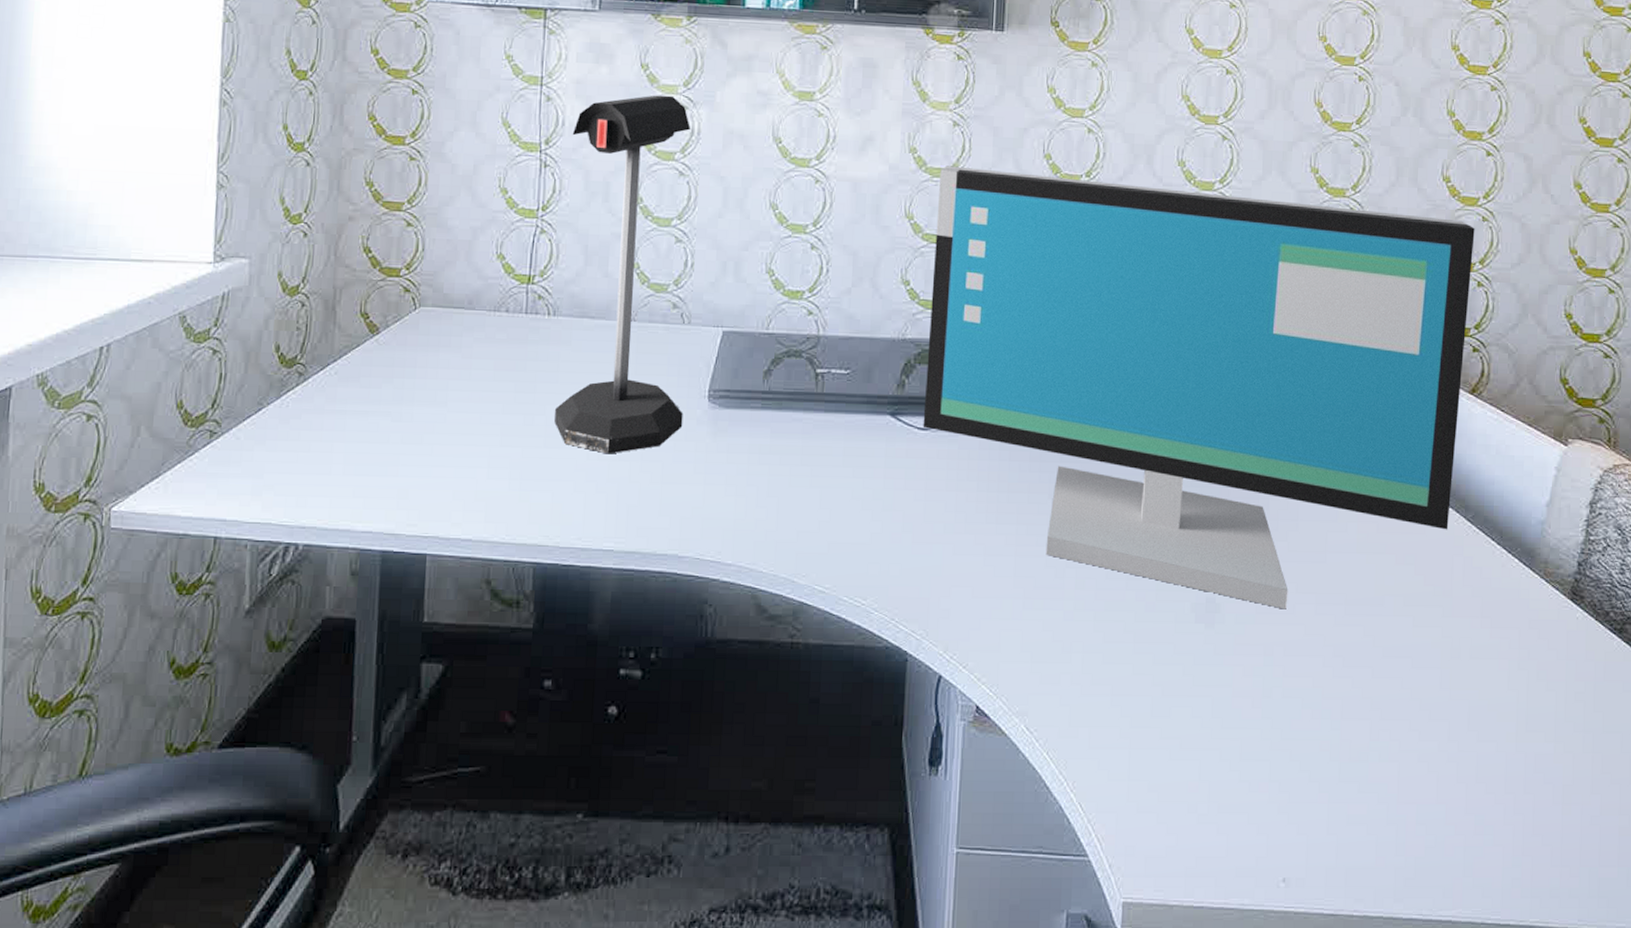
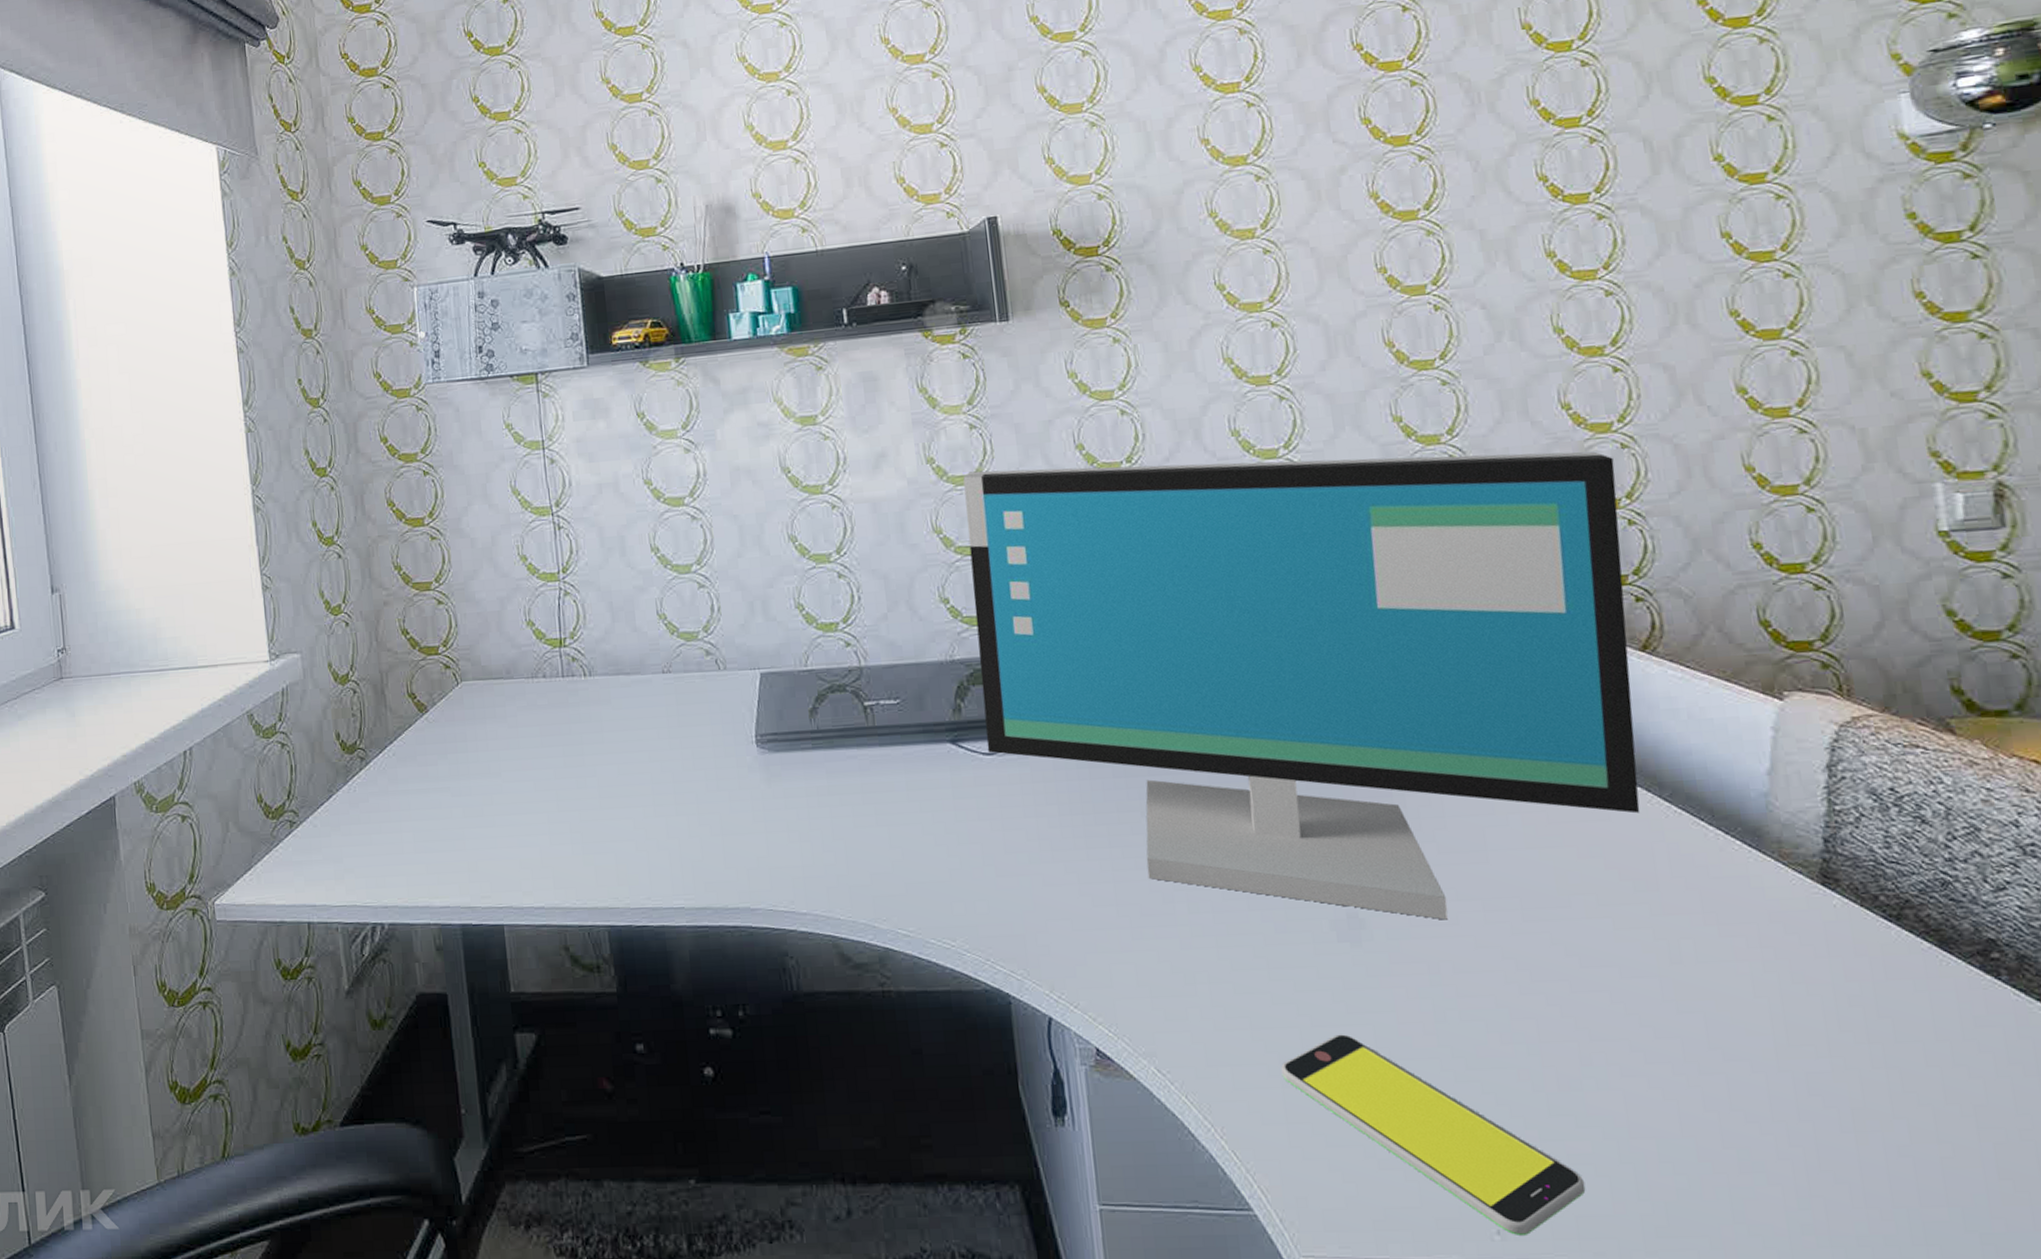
desk lamp: present [554,95,691,454] -> none [580,440,735,810]
smartphone: none [1131,704,1357,883] -> present [1281,1034,1586,1235]

